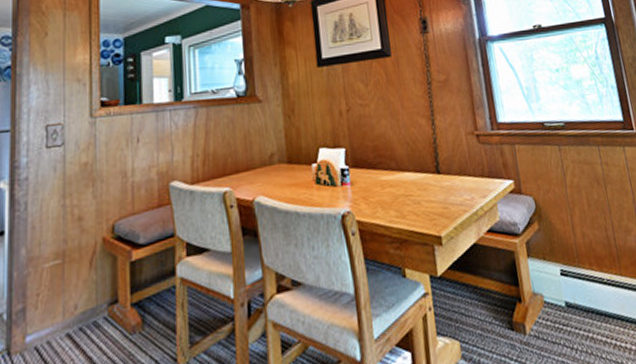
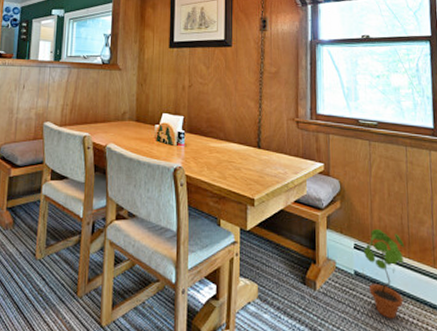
potted plant: none [571,246,623,352] -> present [364,228,405,319]

